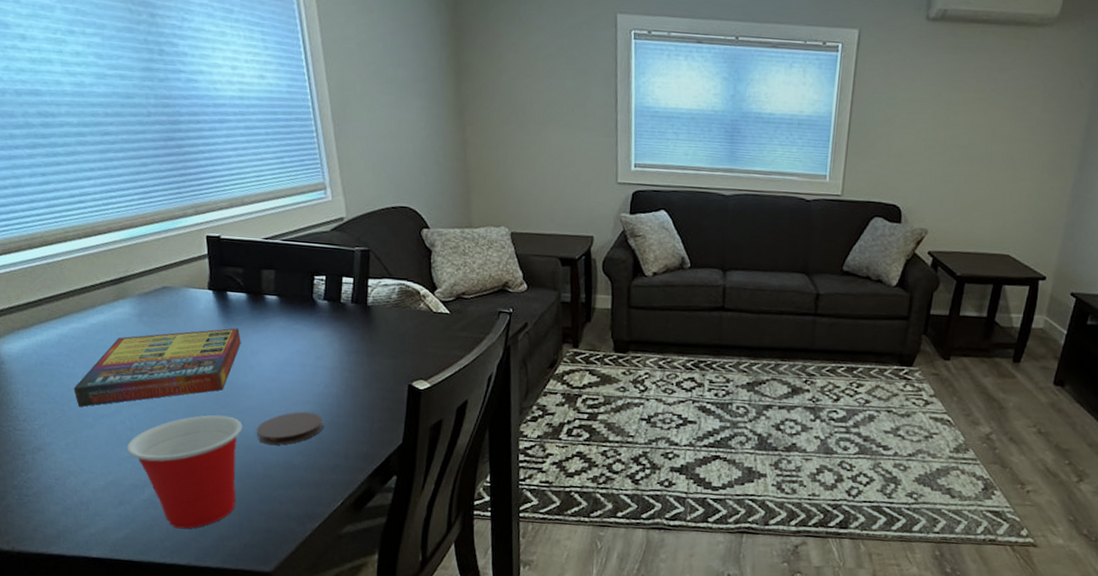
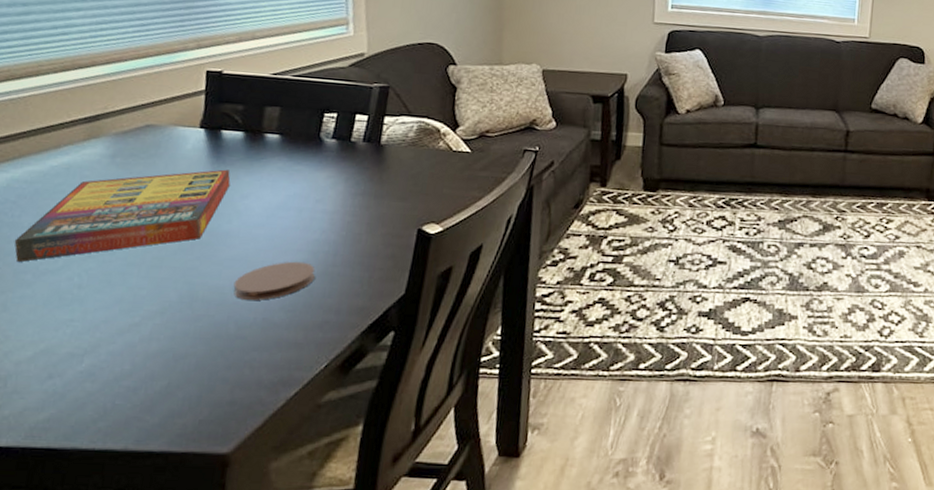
cup: present [126,415,242,529] -> none [69,267,218,406]

